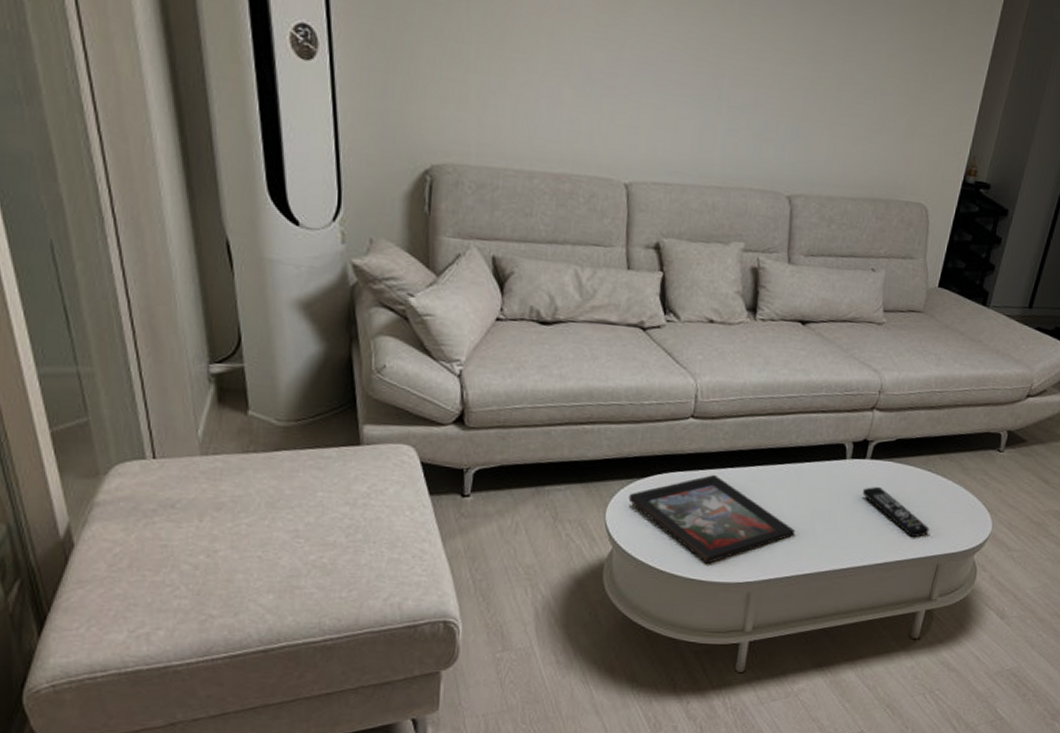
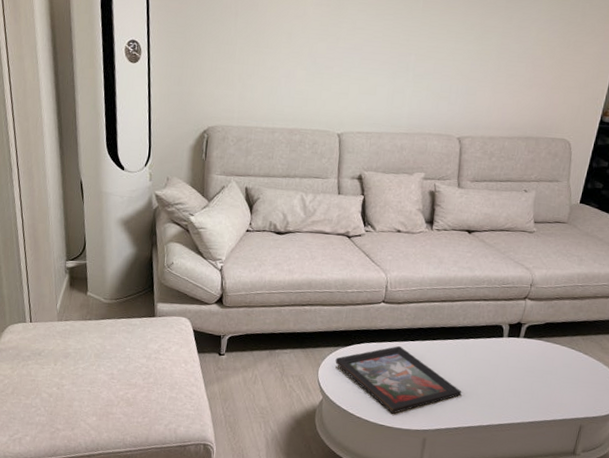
remote control: present [862,486,930,537] -> none [516,359,574,402]

